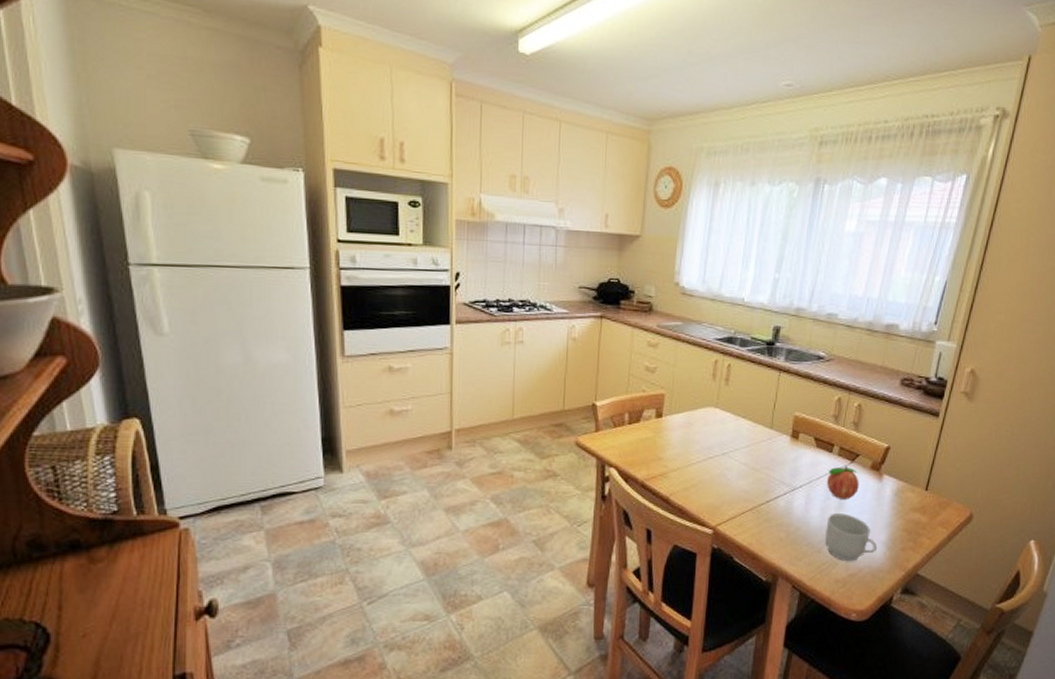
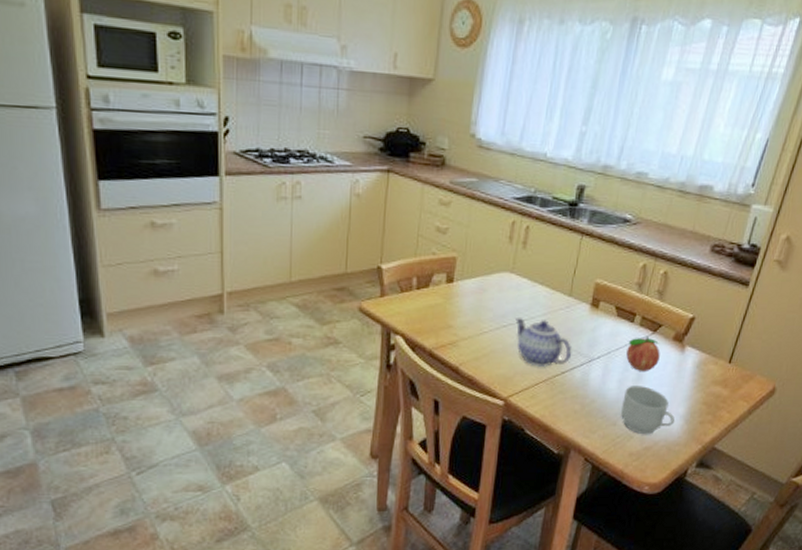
teapot: none [721,450,775,497] -> present [516,318,572,368]

